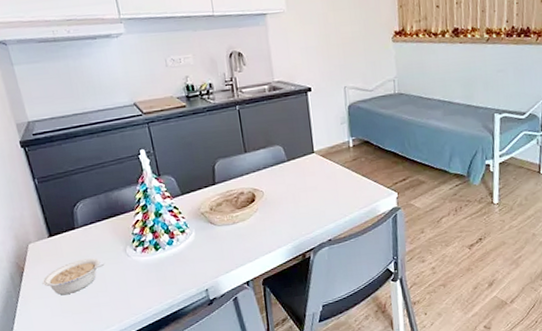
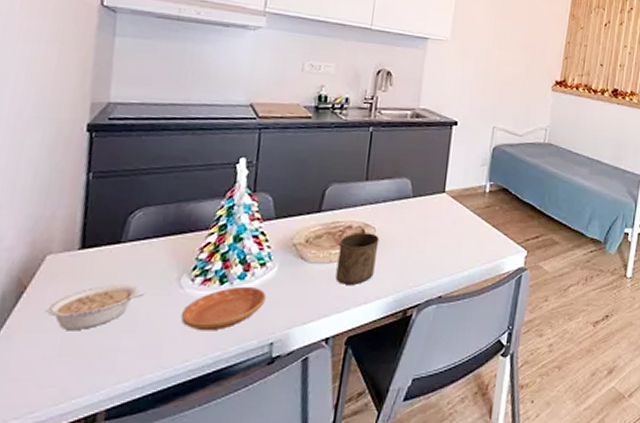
saucer: none [135,249,193,286] -> present [181,286,266,331]
cup: none [237,195,271,239] -> present [335,232,380,284]

